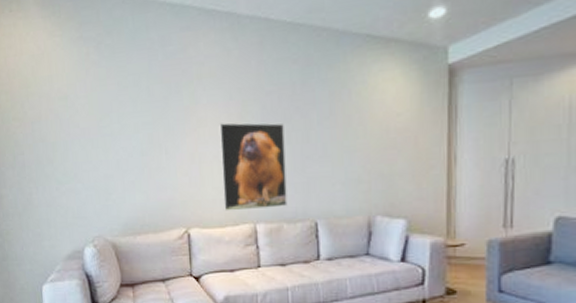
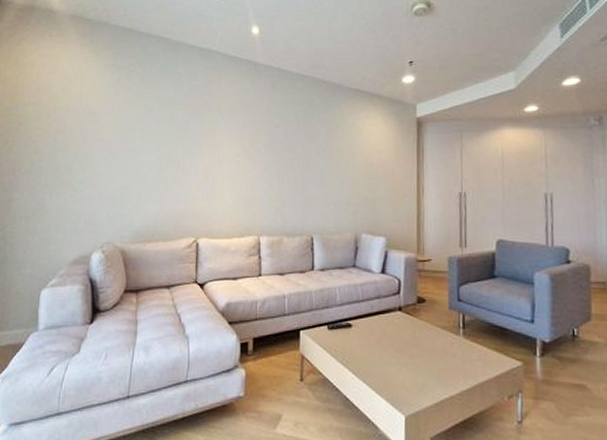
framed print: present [219,122,288,211] -> none [232,148,288,224]

